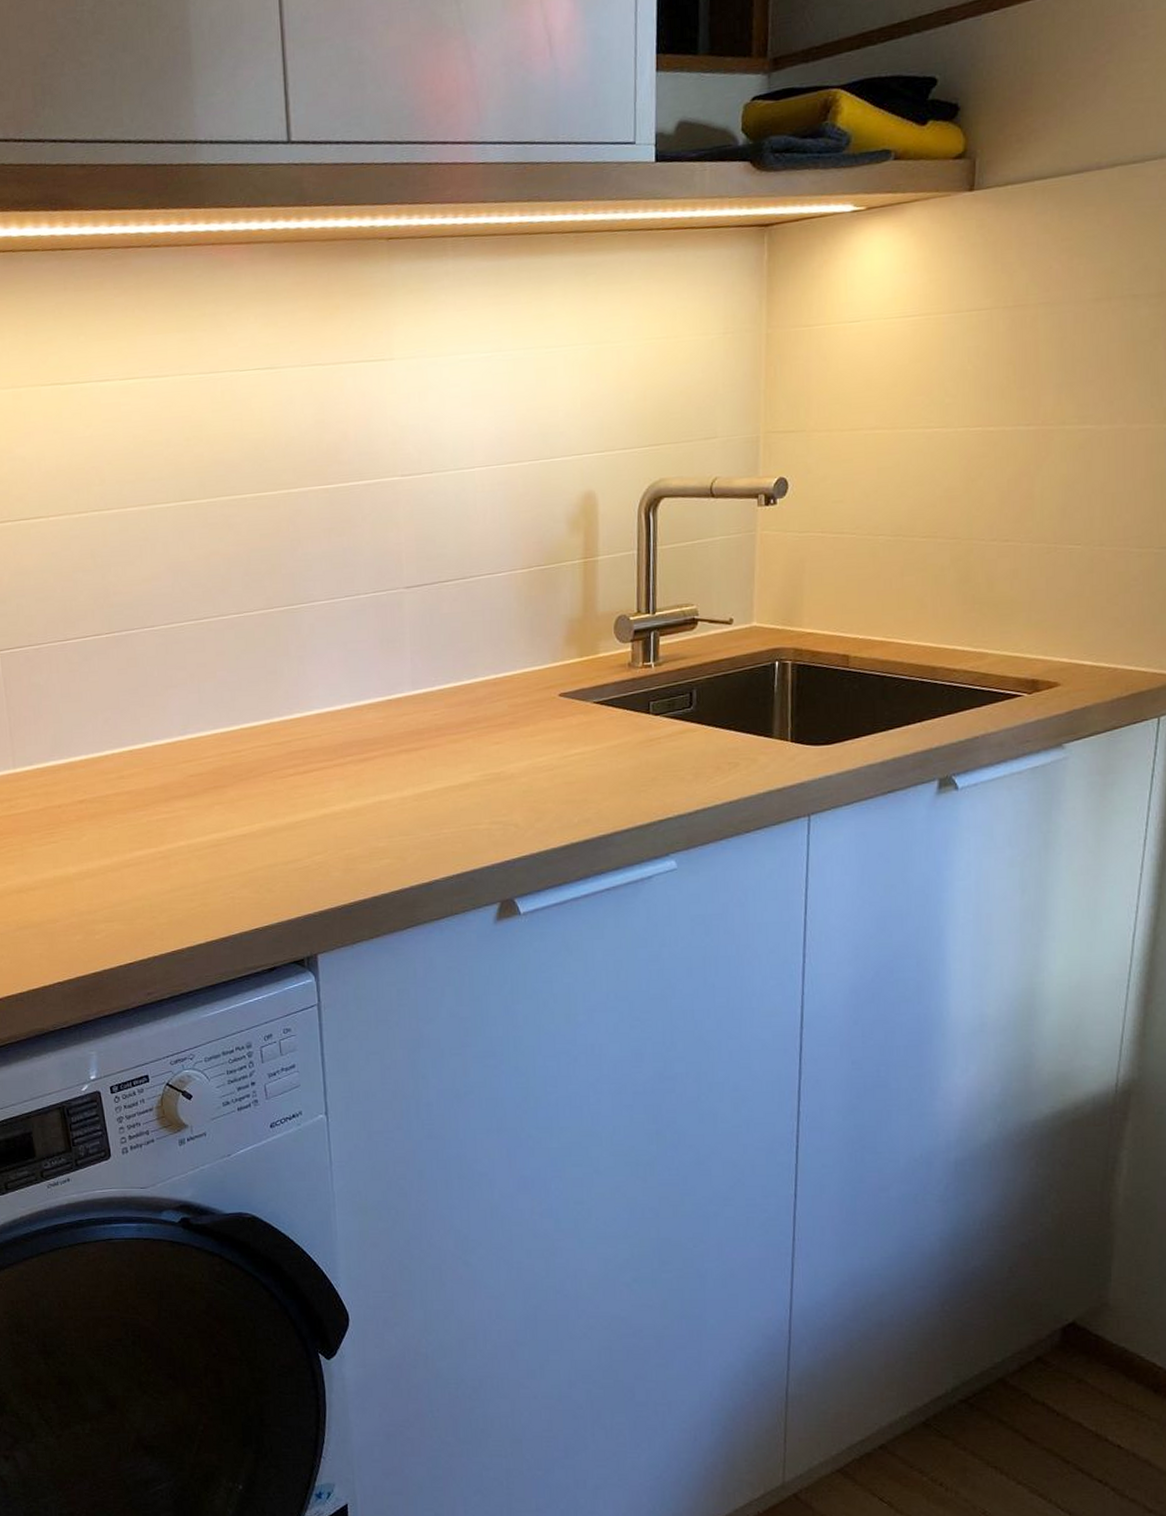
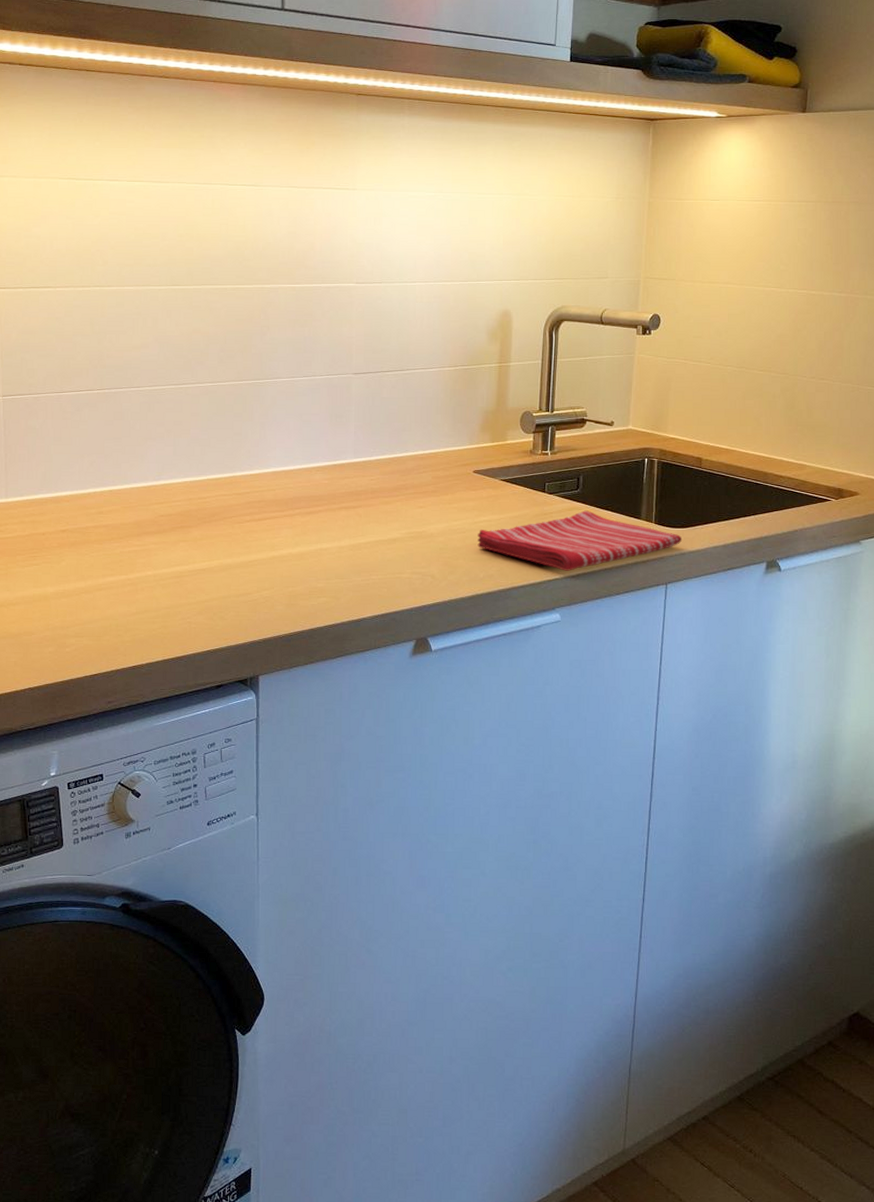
dish towel: none [568,732,828,808] -> present [477,510,683,571]

